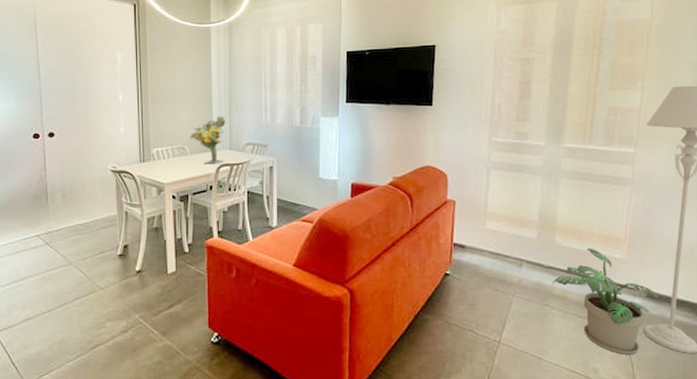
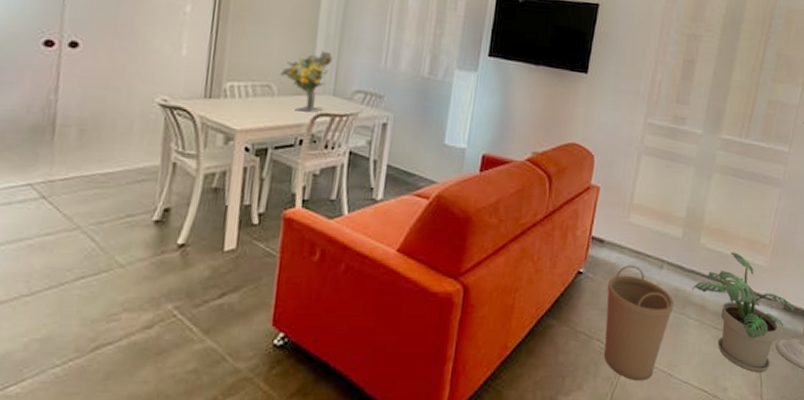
basket: none [472,265,537,364] -> present [604,265,675,380]

